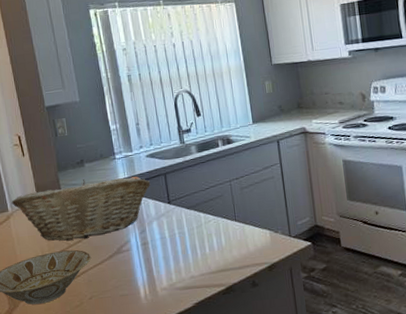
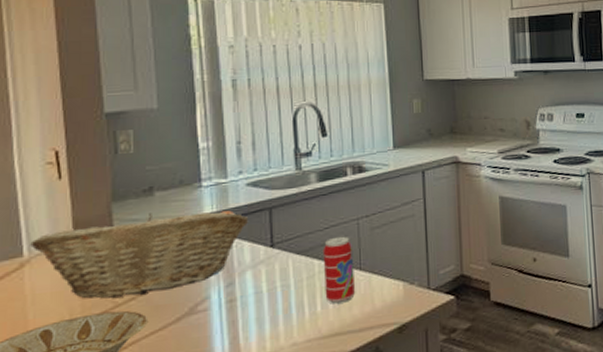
beverage can: none [206,194,233,247] -> present [322,236,355,304]

